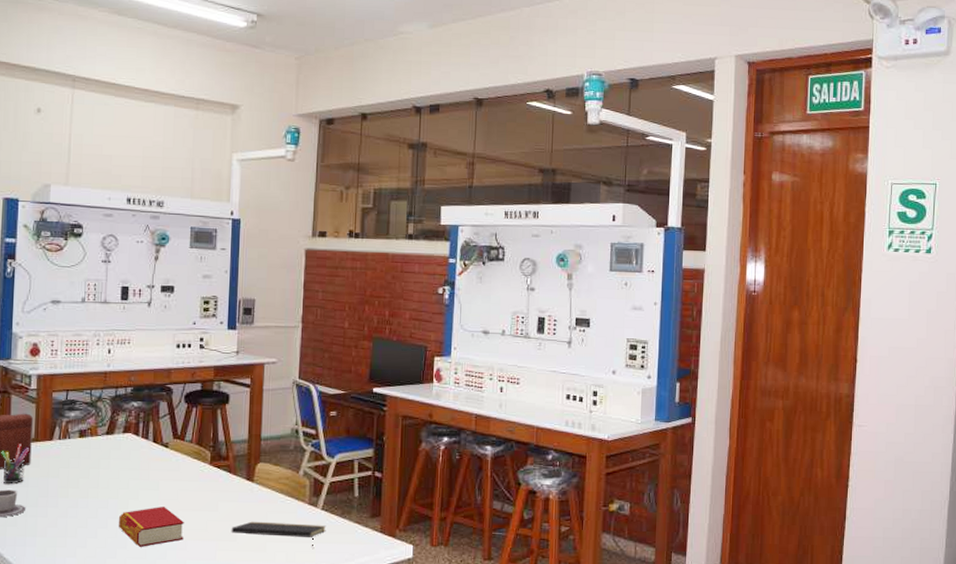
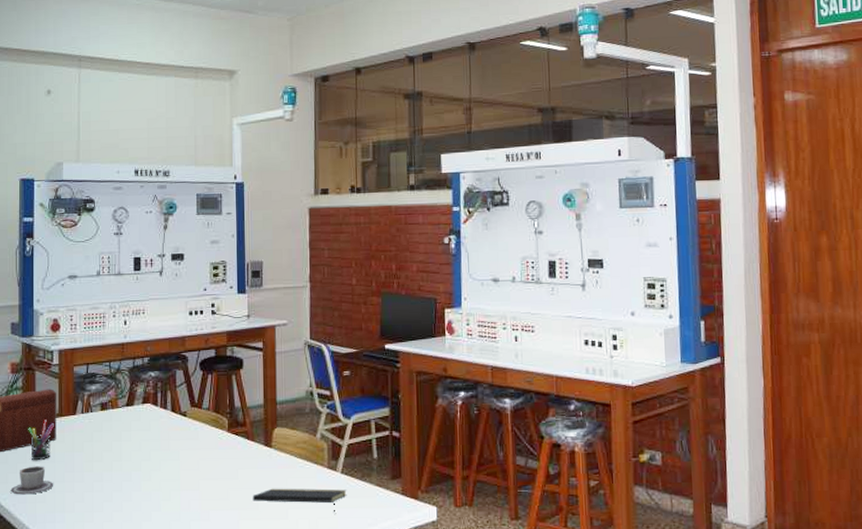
book: present [119,507,184,547] -> none [143,477,206,519]

